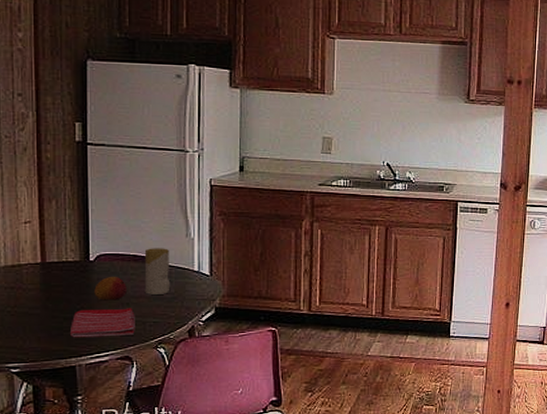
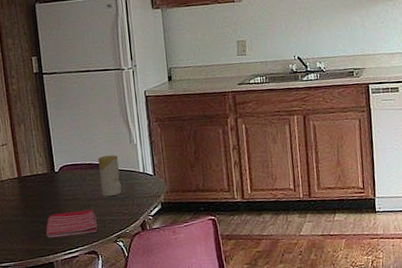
fruit: present [94,276,127,301] -> none [61,183,87,205]

